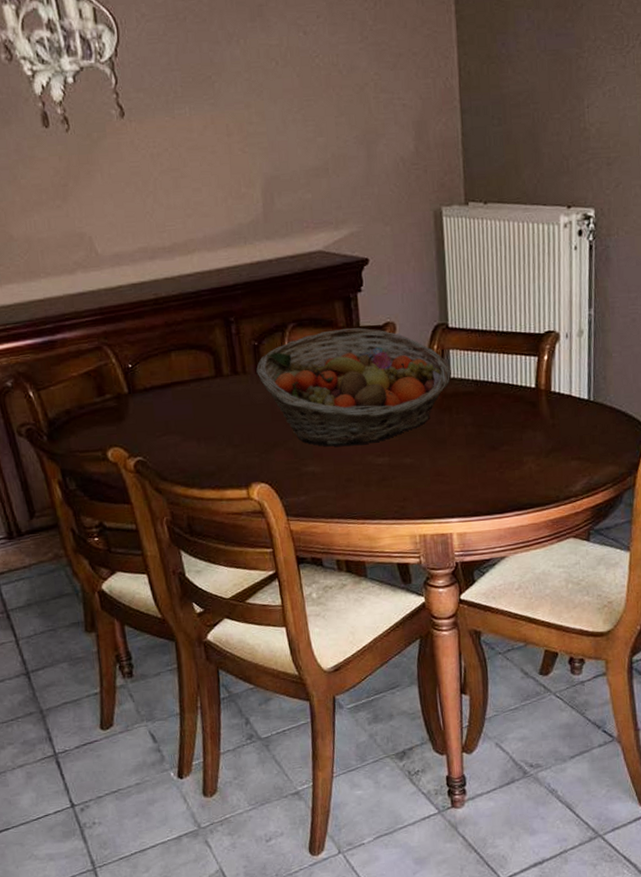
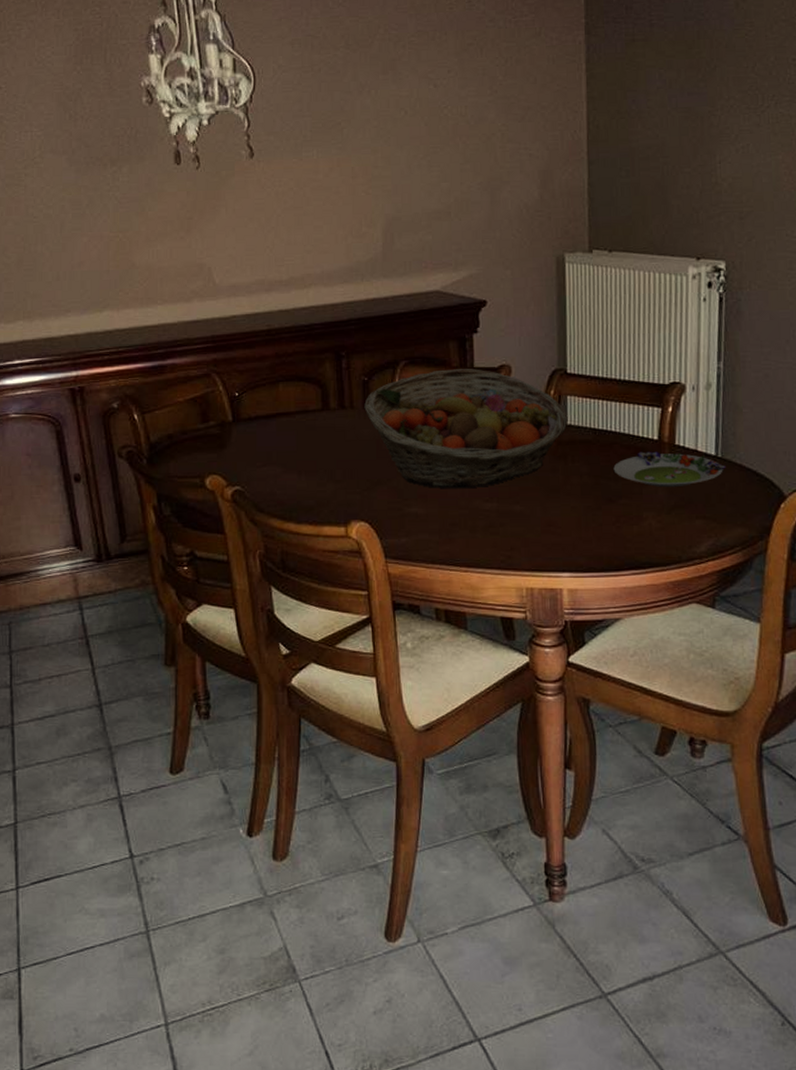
salad plate: none [495,398,598,433] -> present [613,451,726,488]

